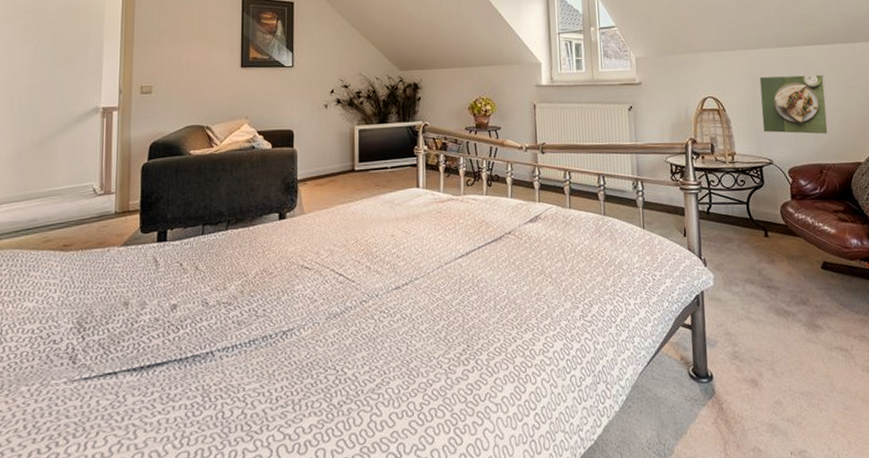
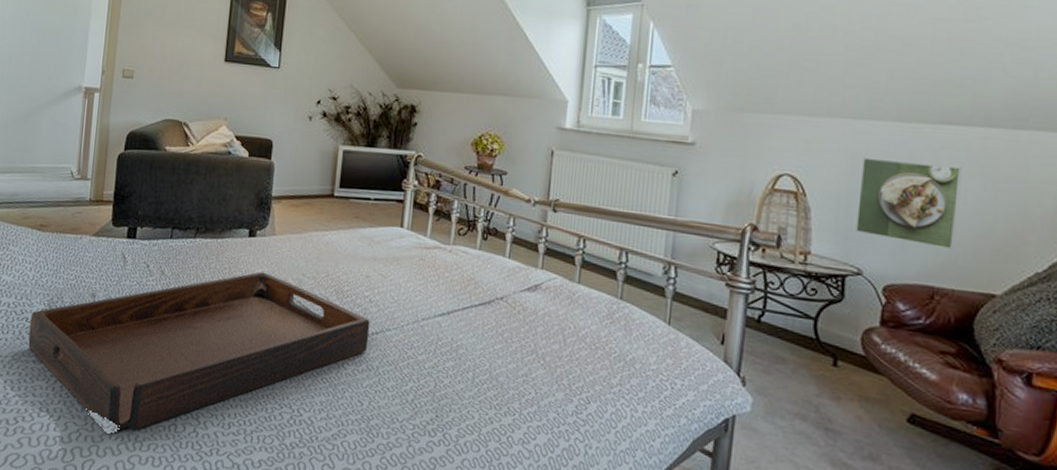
serving tray: none [57,249,400,432] -> present [28,272,370,431]

